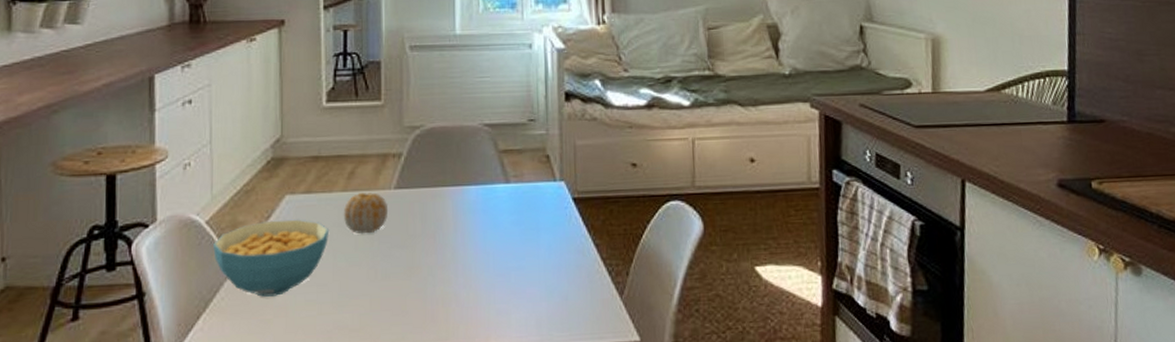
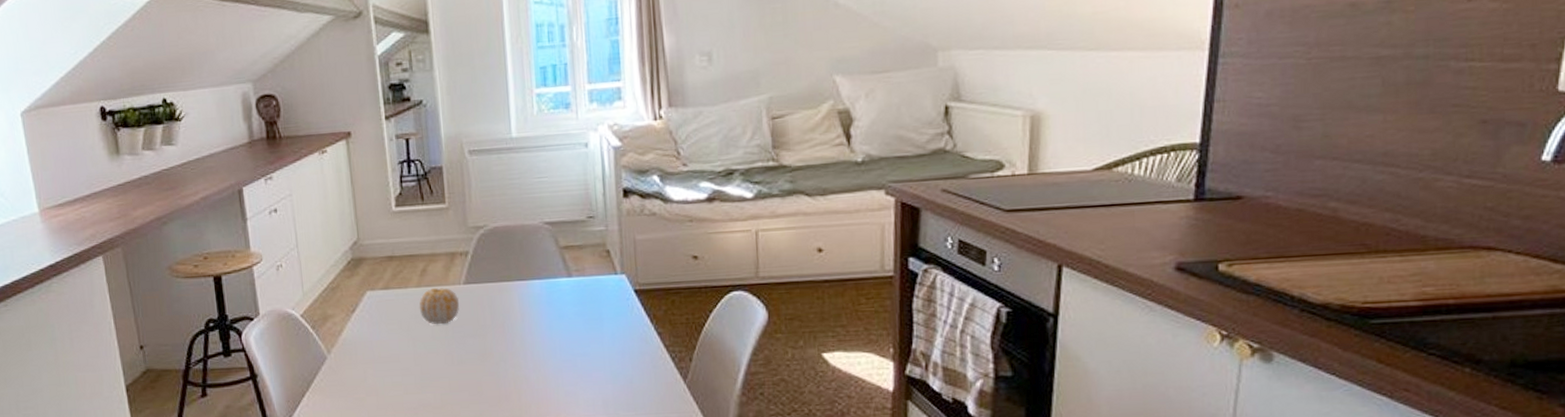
cereal bowl: present [213,219,330,297] -> none [309,312,408,379]

